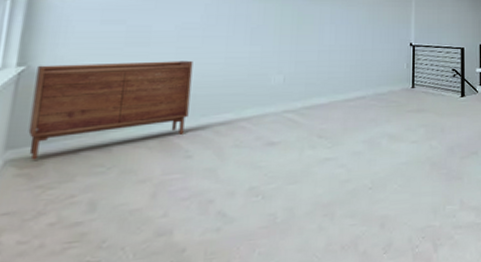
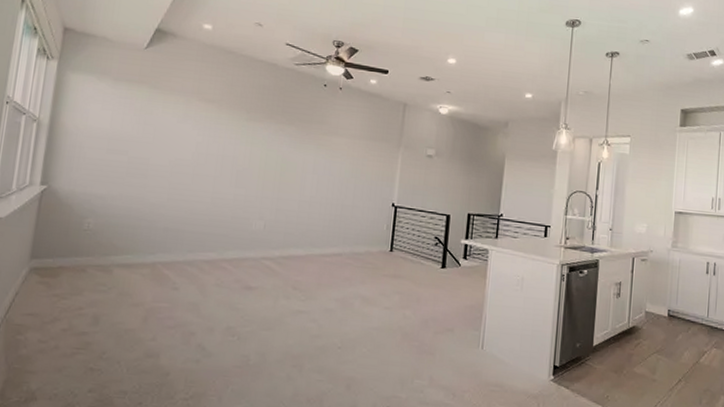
sideboard: present [28,60,193,160] -> none [48,186,184,271]

